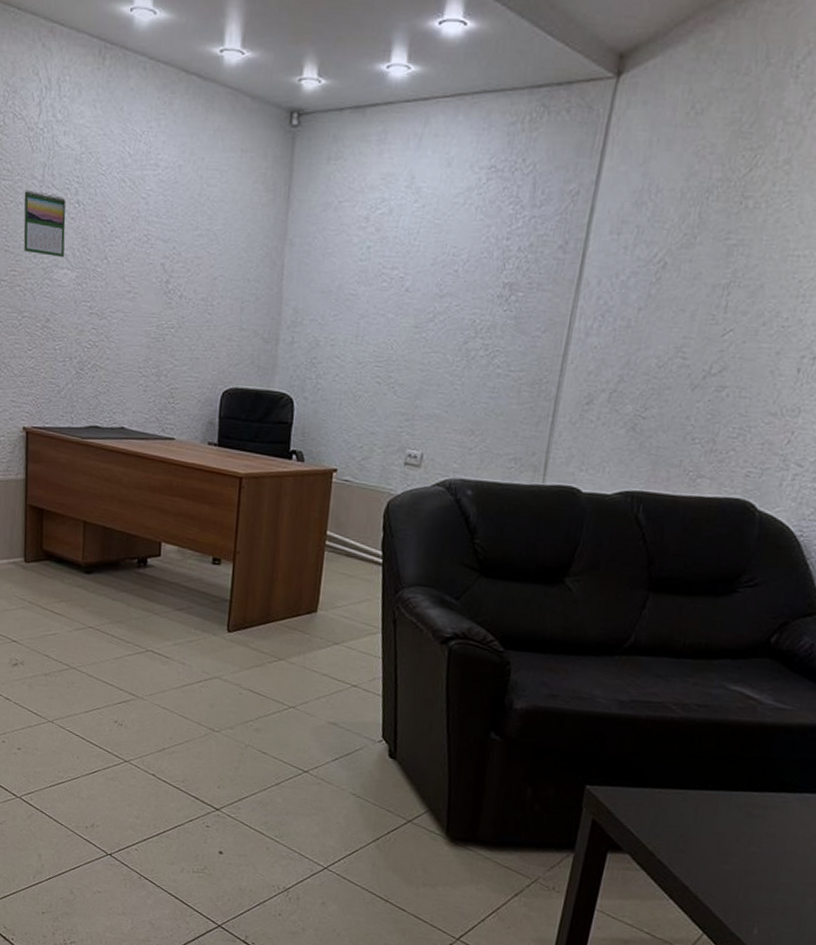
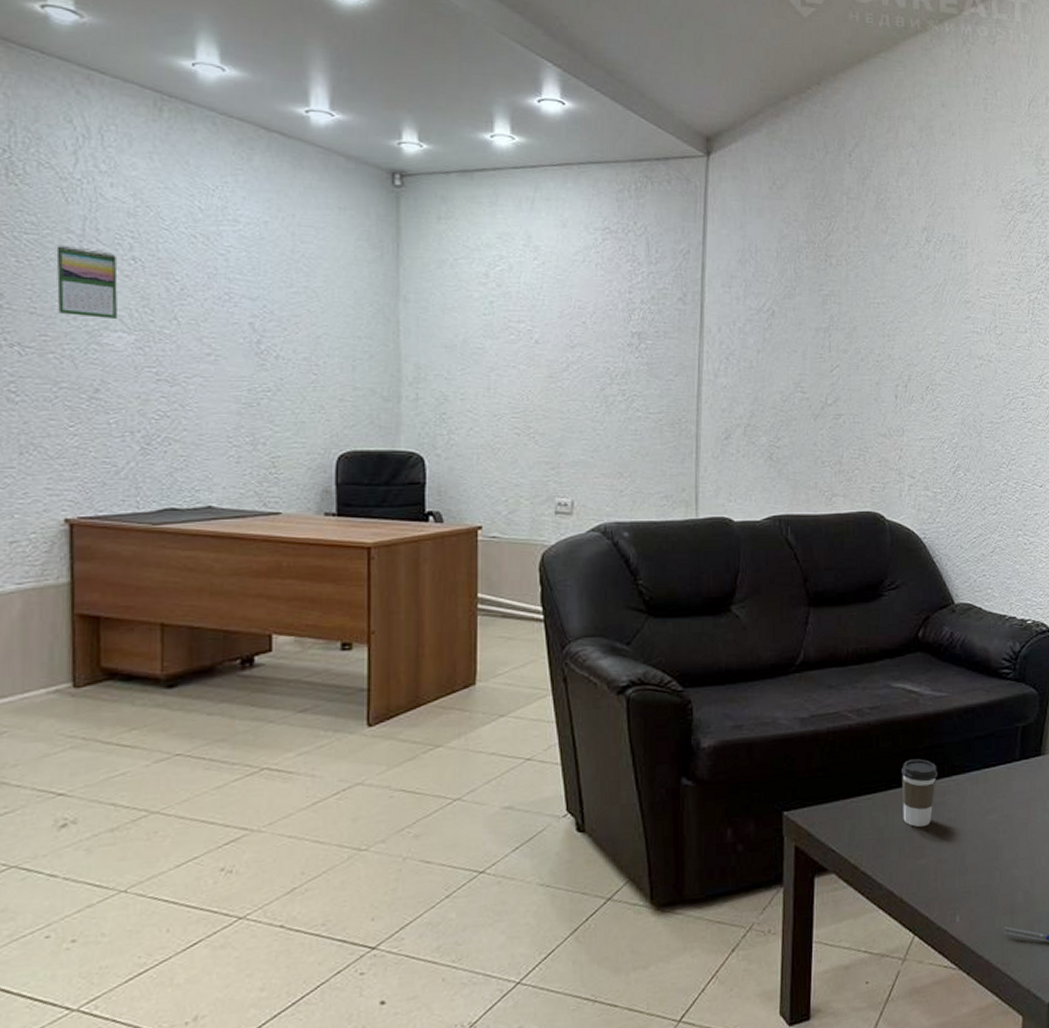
coffee cup: none [713,765,764,834] -> present [900,758,938,827]

